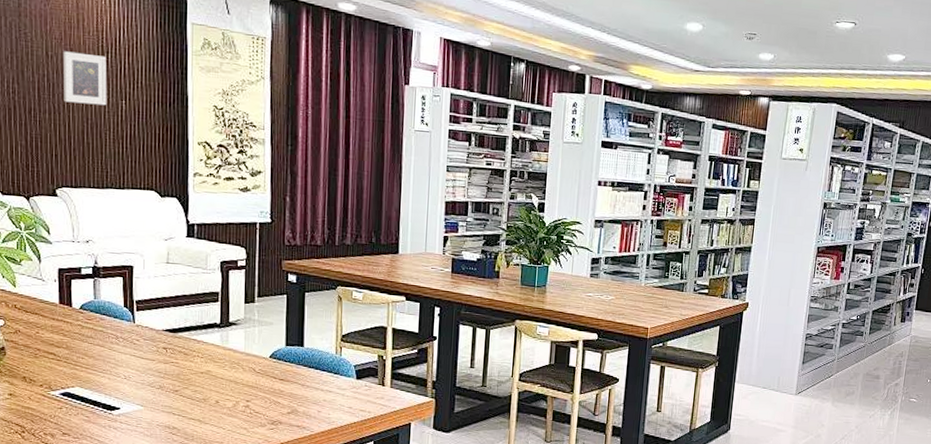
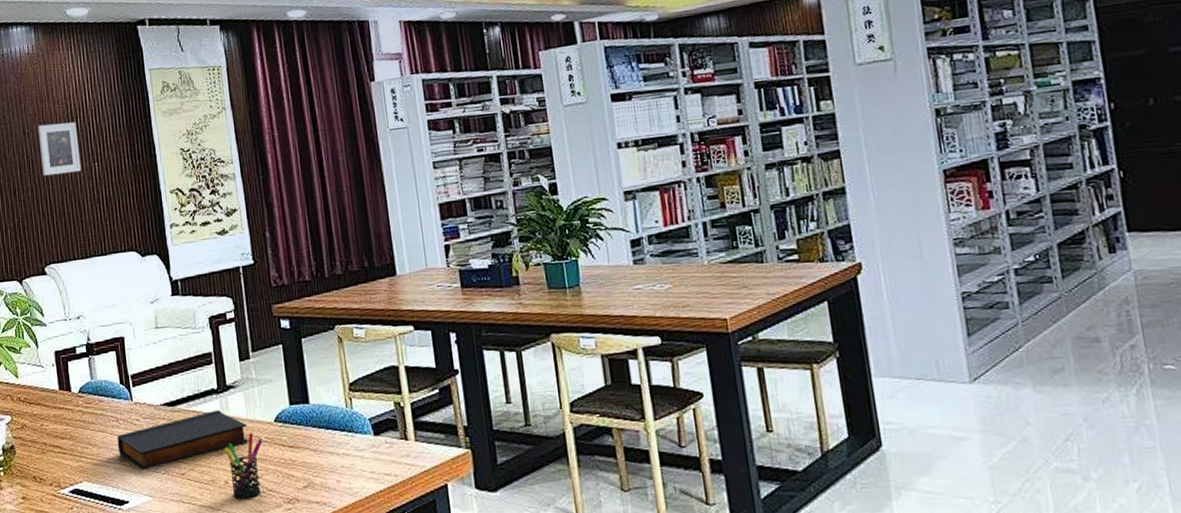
book: none [114,341,244,384] -> present [117,410,249,470]
pen holder: none [219,364,256,418] -> present [224,433,263,500]

